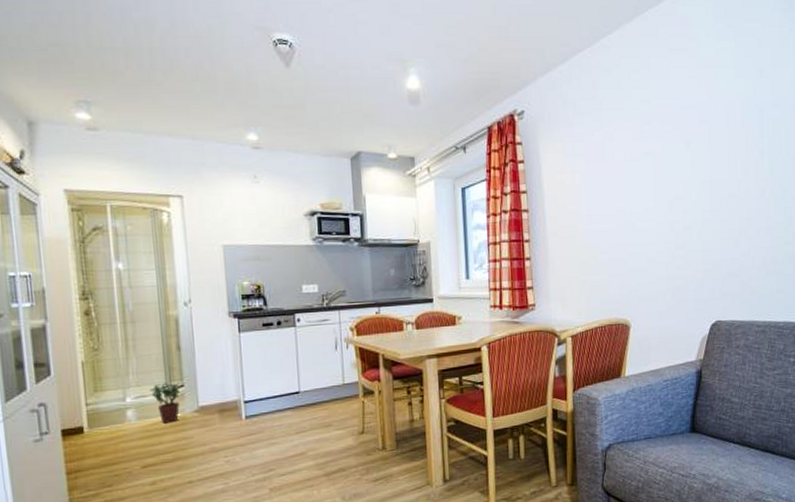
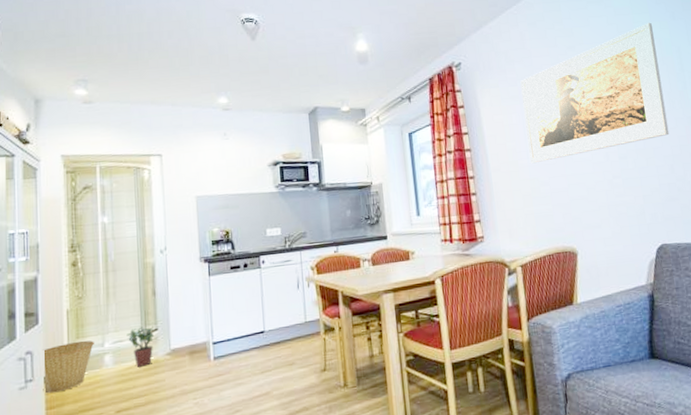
basket: none [58,394,114,447] -> present [43,340,94,394]
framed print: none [588,78,739,230] -> present [520,22,670,164]

